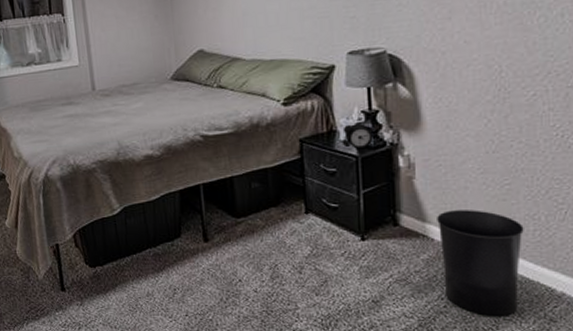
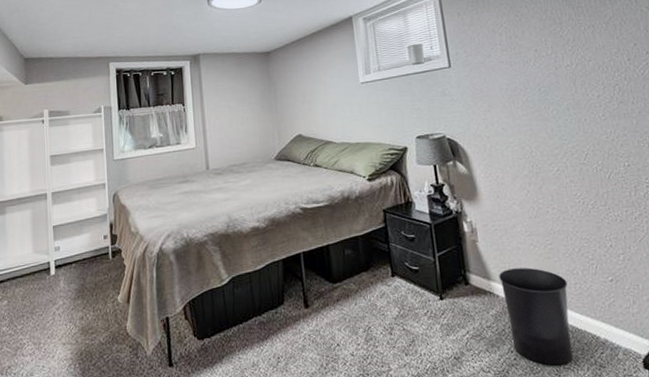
alarm clock: present [342,123,375,149] -> none [417,195,443,217]

